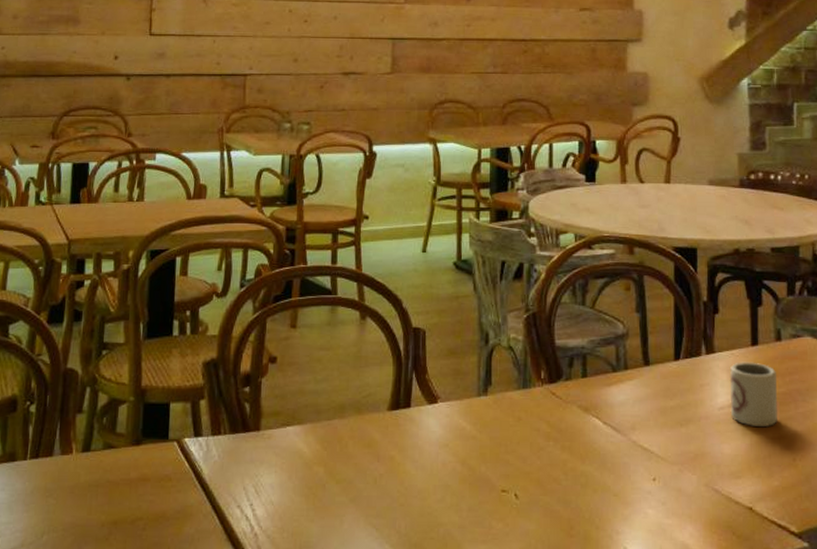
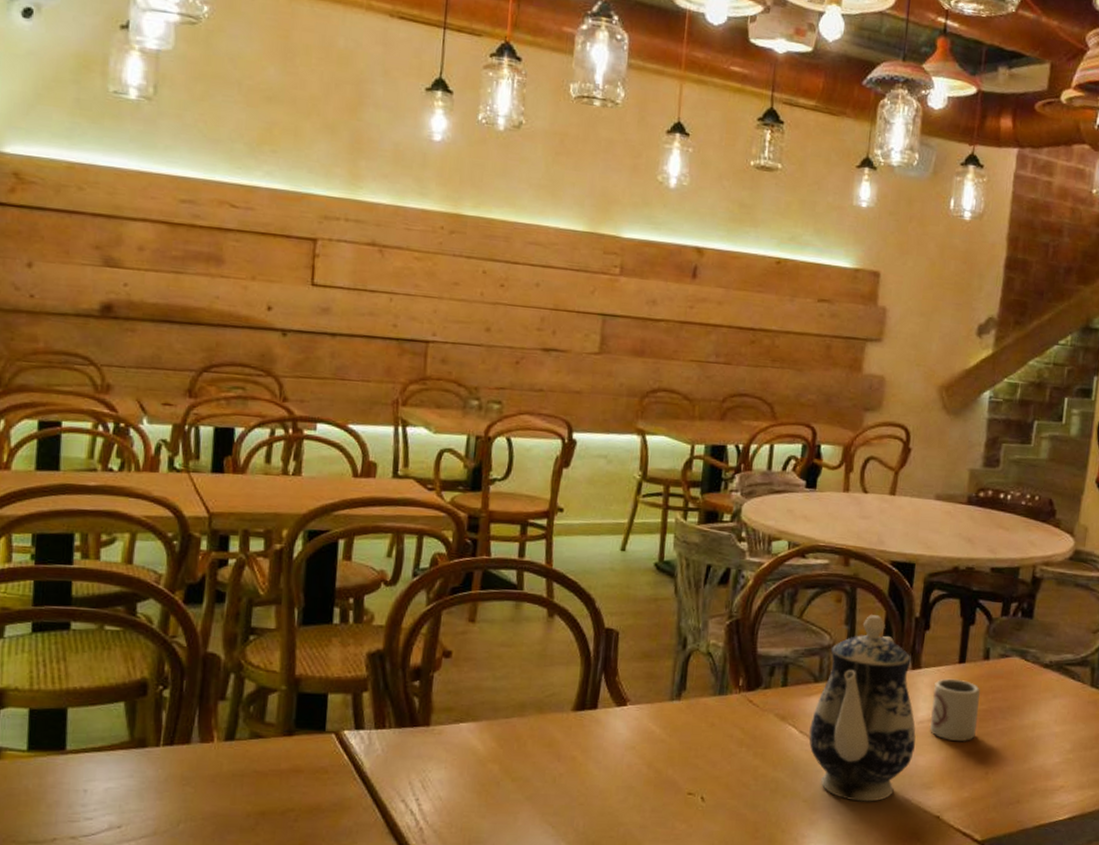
teapot: none [613,301,718,494] -> present [809,615,916,802]

